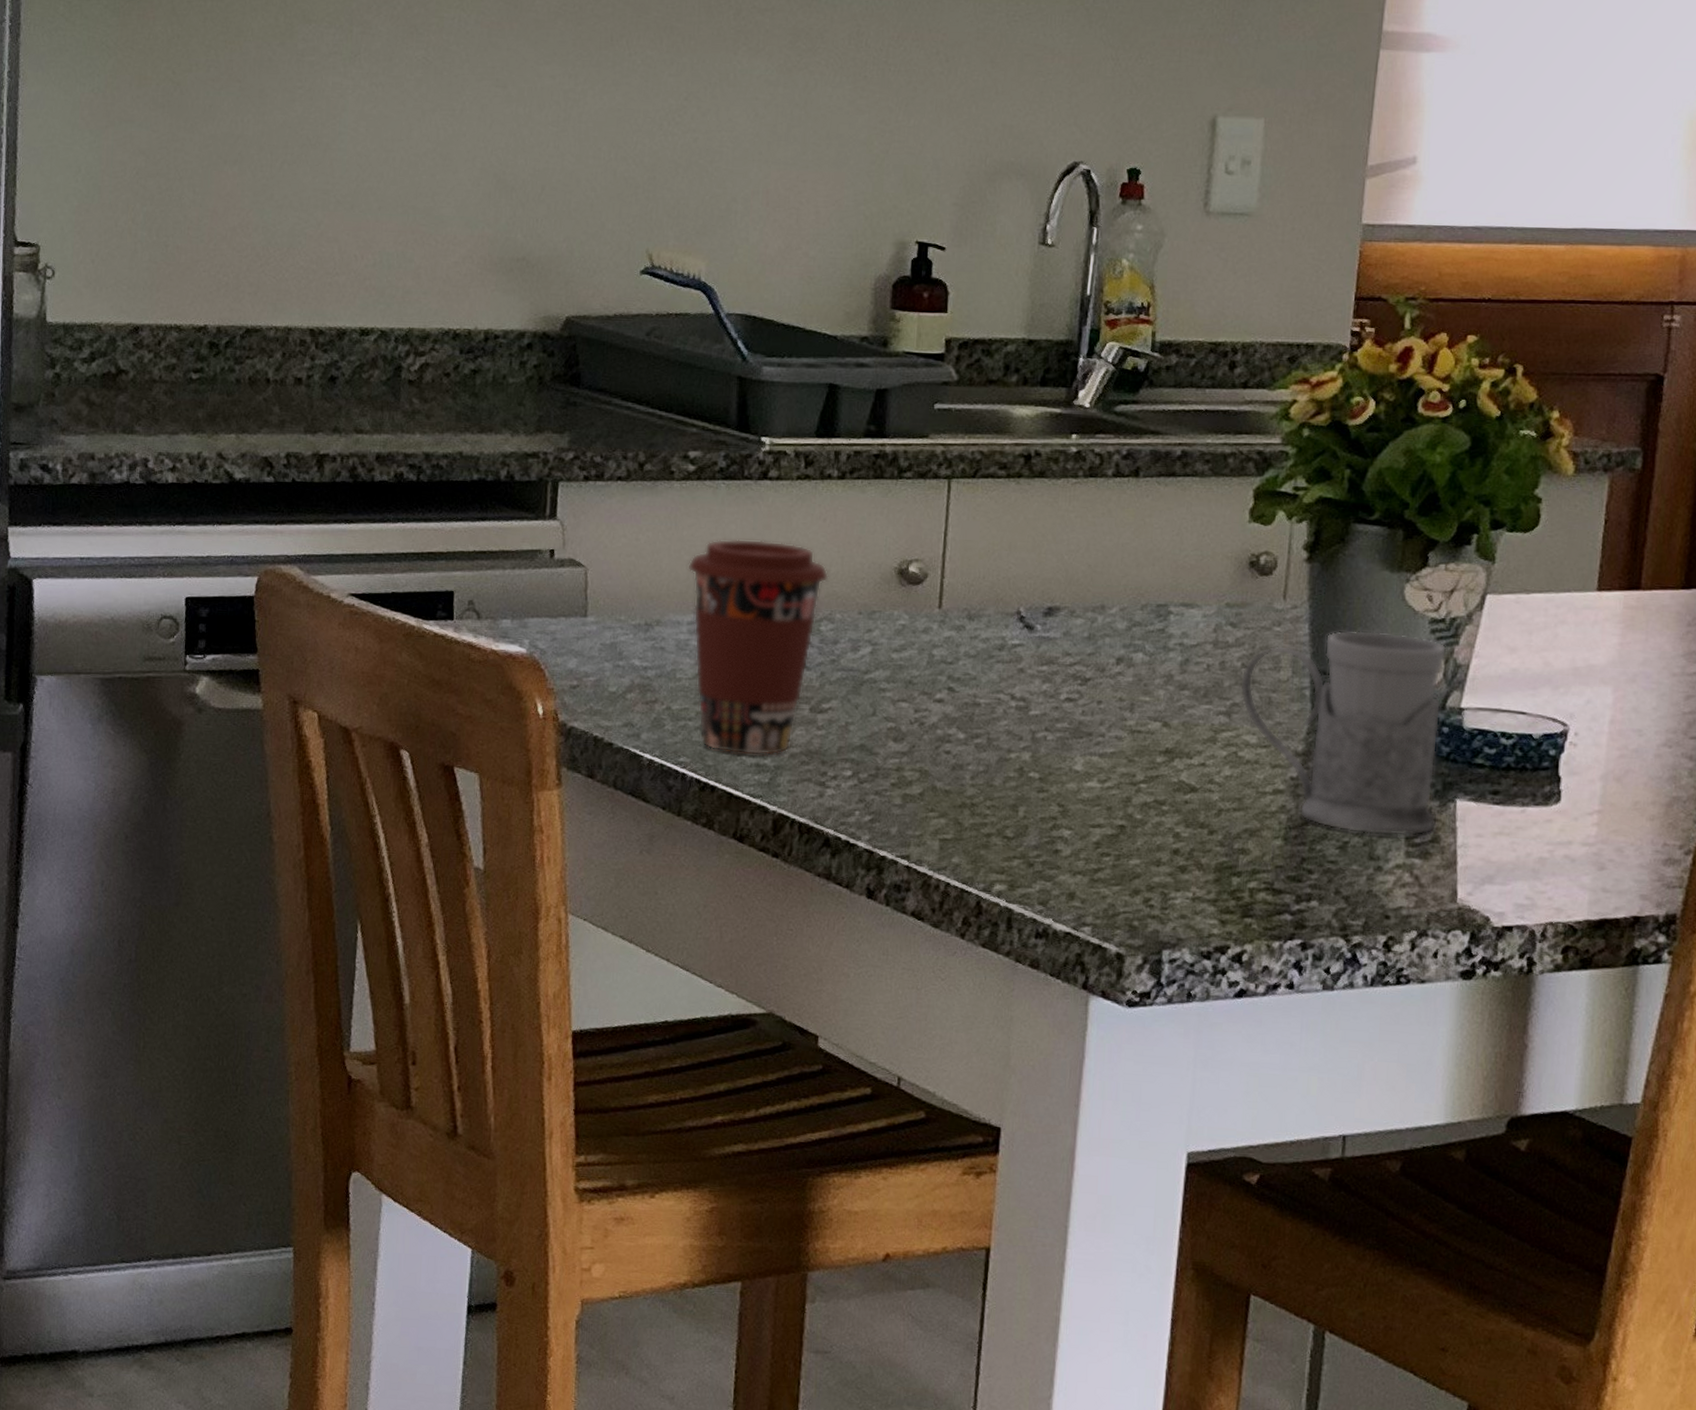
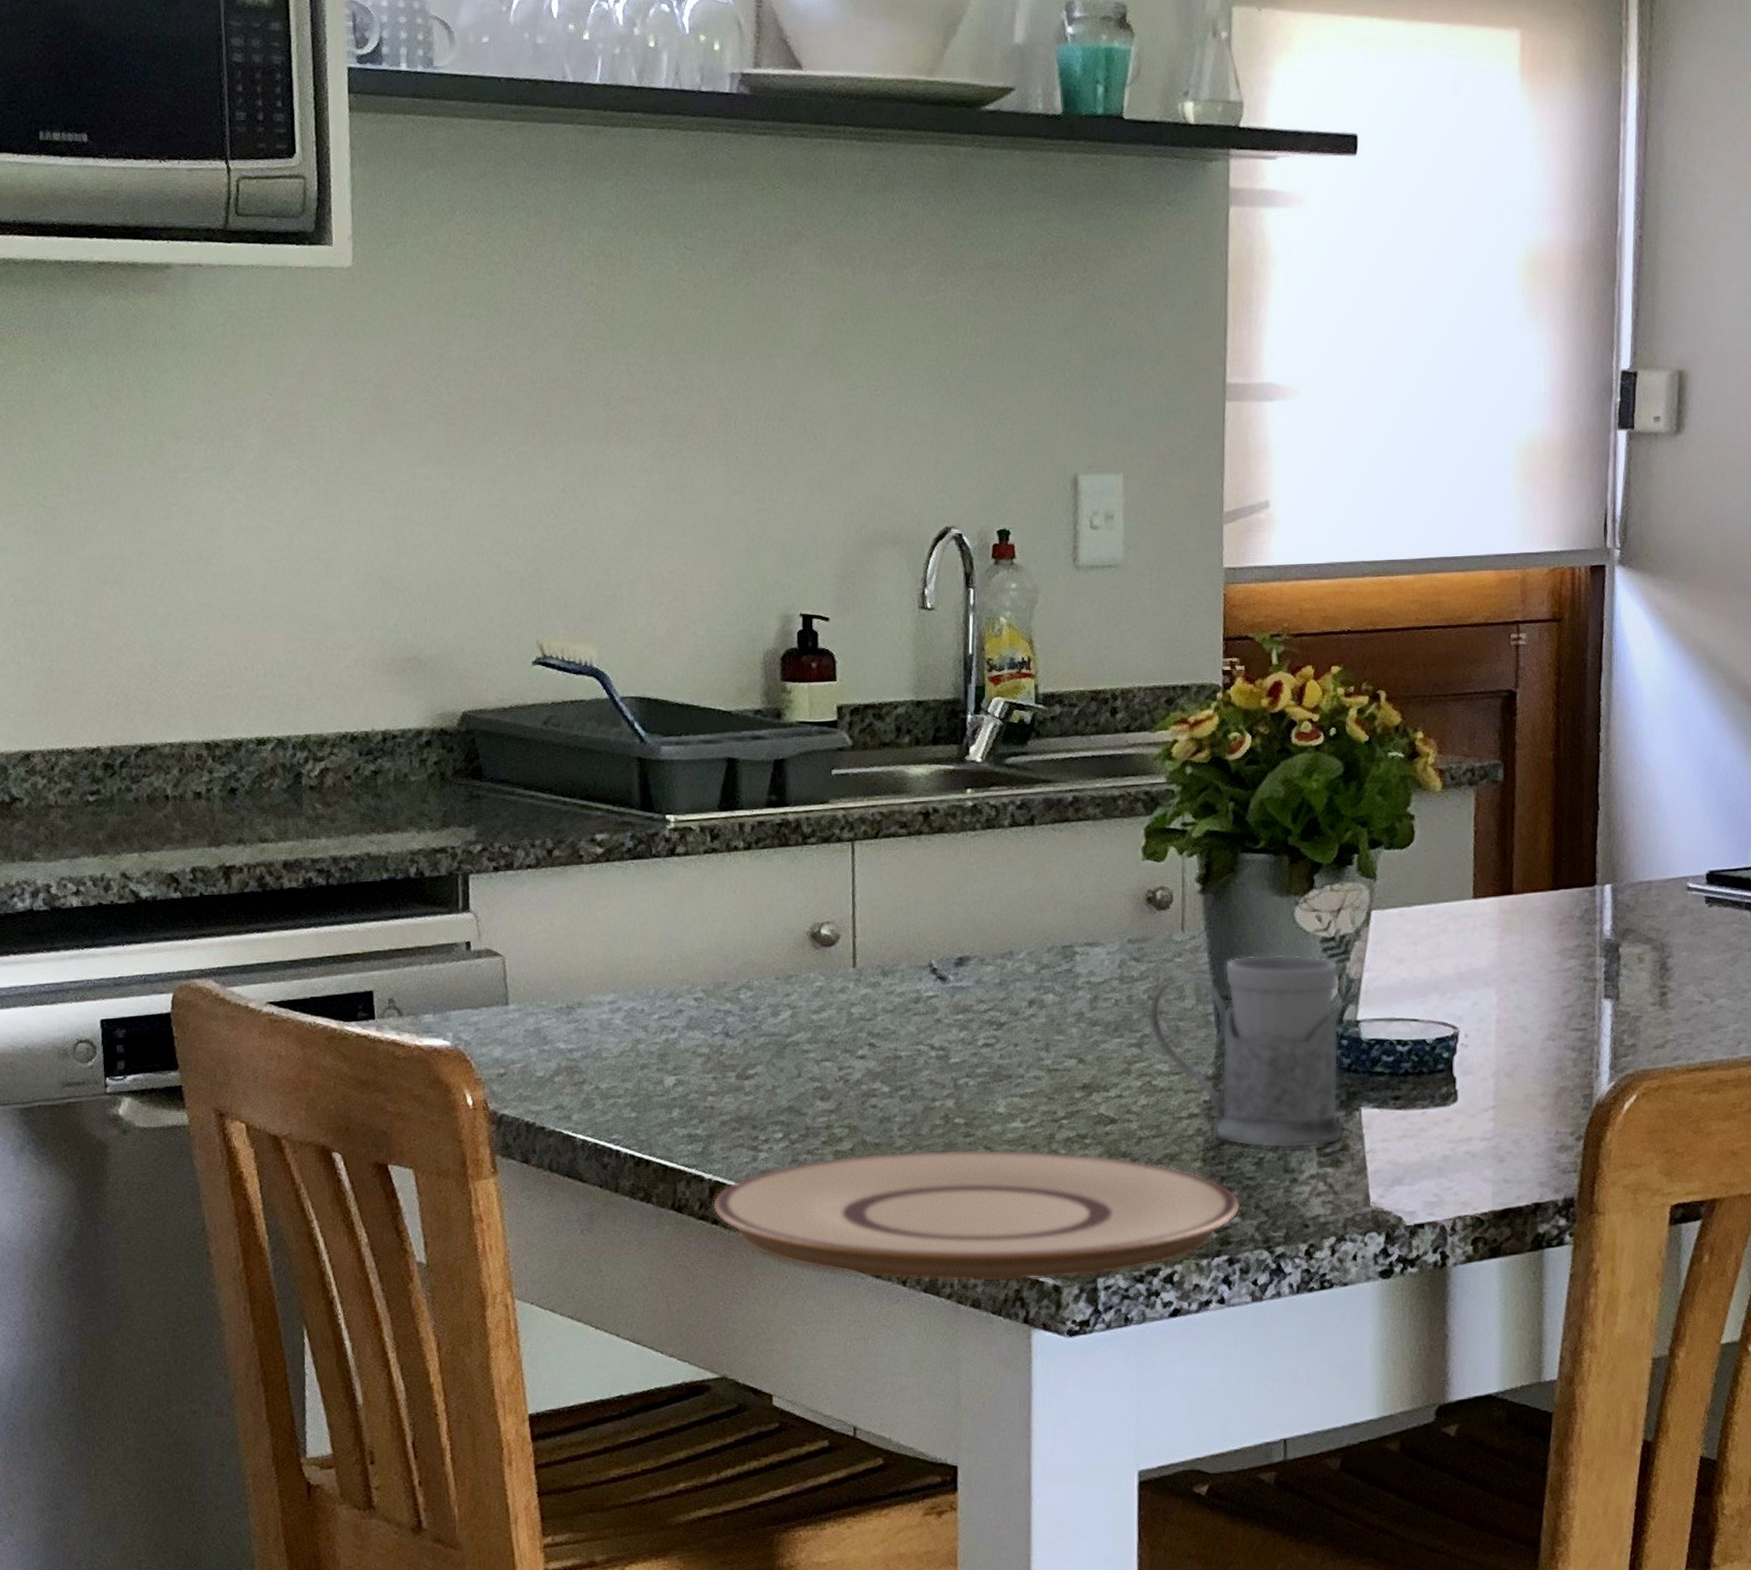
coffee cup: present [688,538,829,756] -> none [604,915,744,1127]
plate: none [774,800,1320,948] -> present [712,1149,1241,1282]

